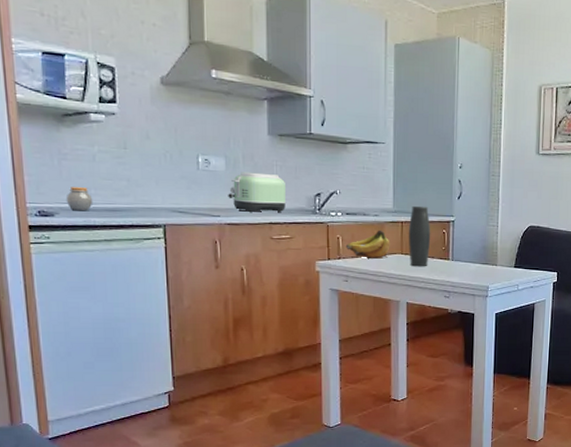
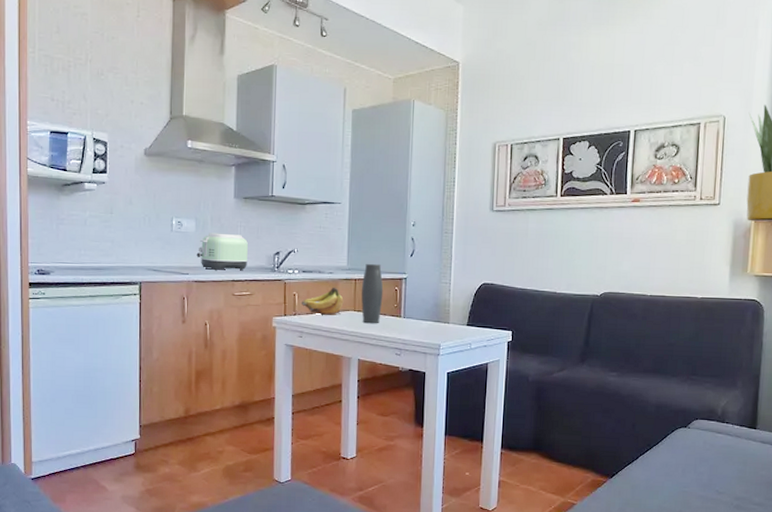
jar: present [65,187,94,211] -> none [60,248,83,270]

